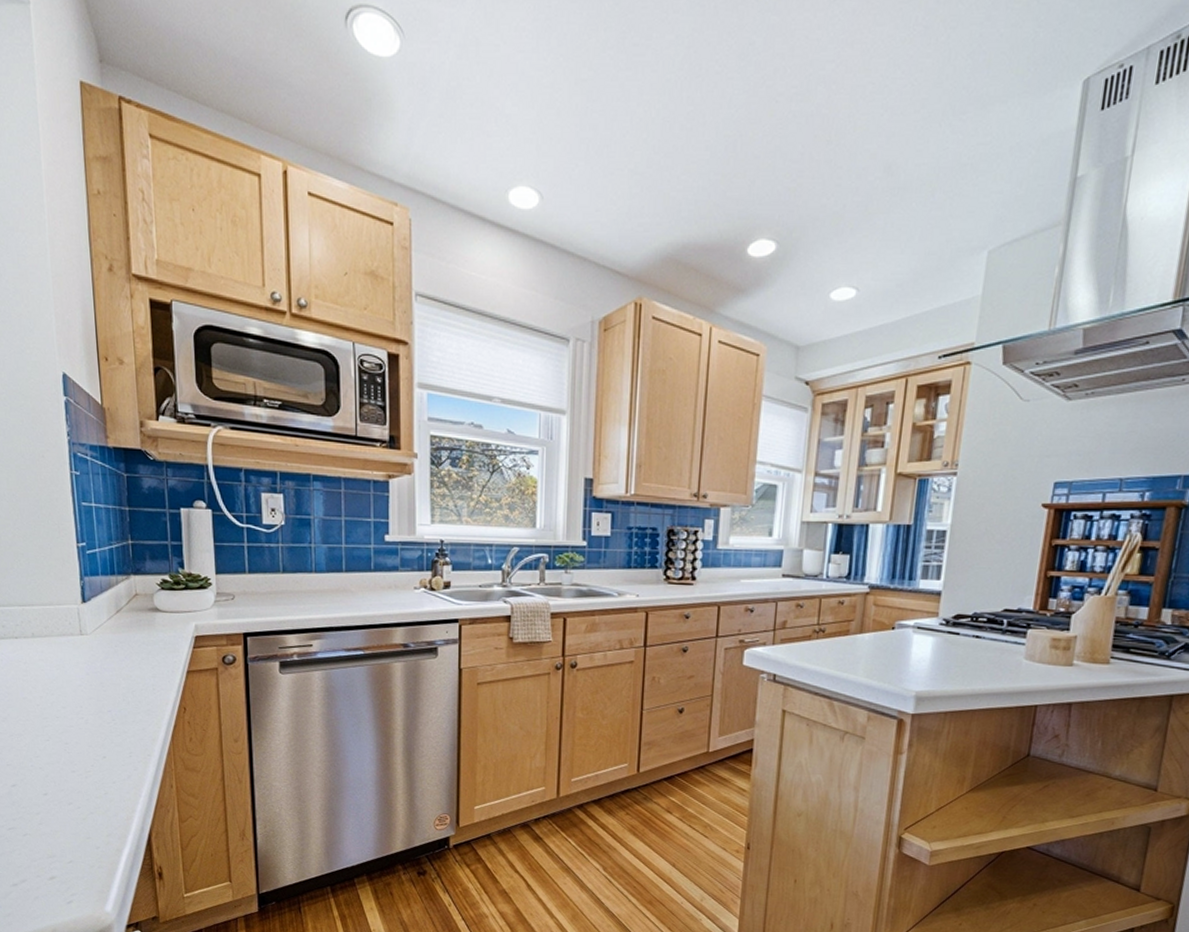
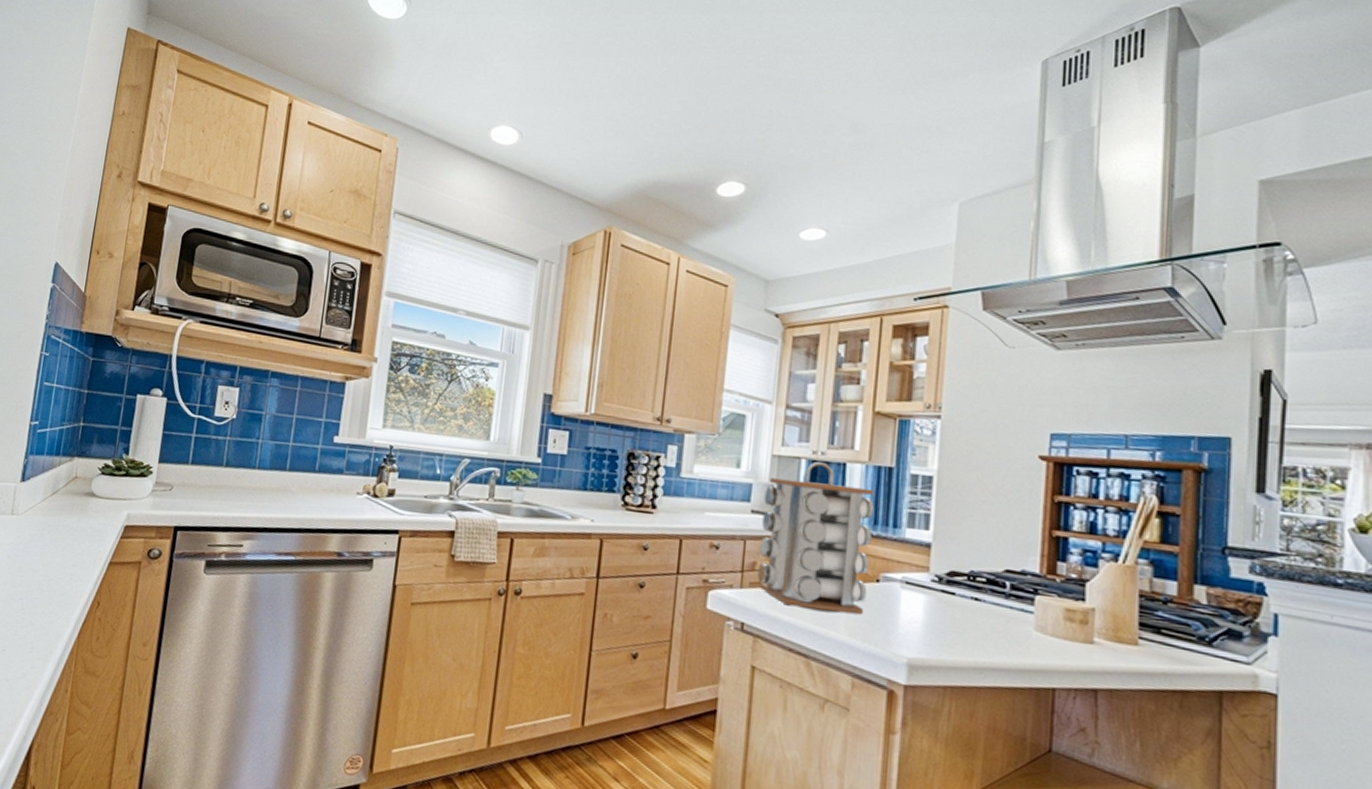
spice rack: none [788,524,892,660] -> present [757,461,874,616]

